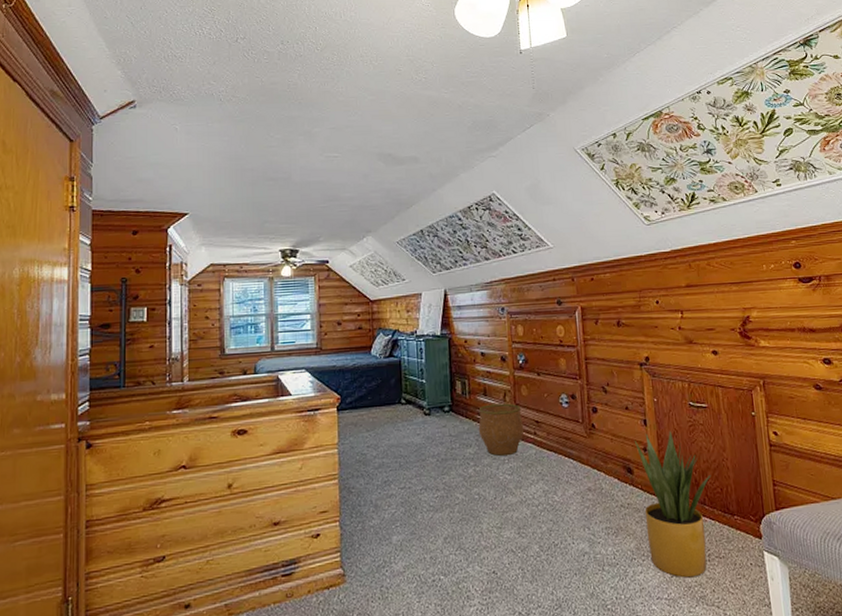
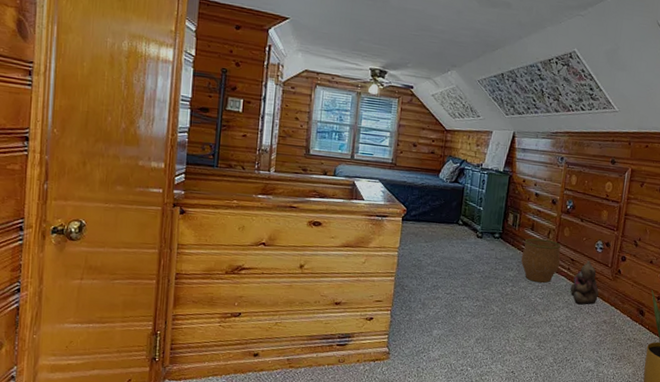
teddy bear: none [541,419,576,474] -> present [570,260,599,305]

